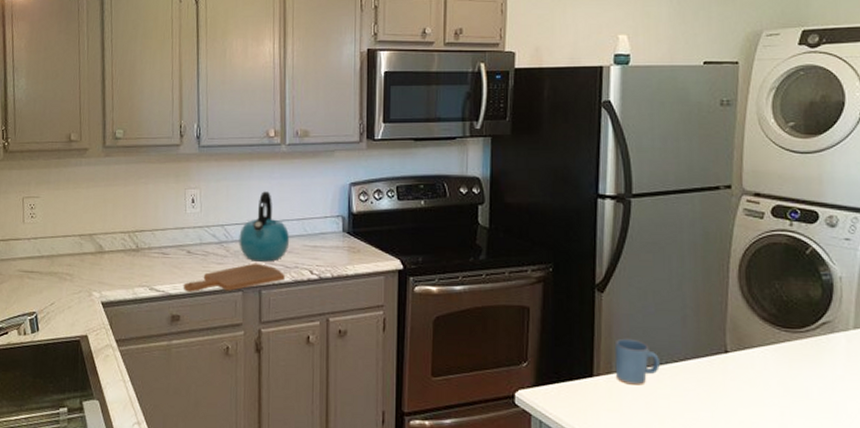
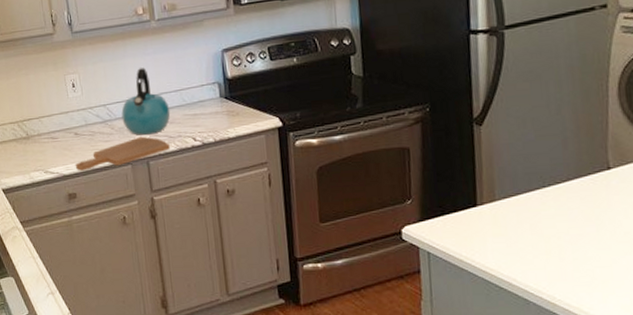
mug: present [614,338,660,385] -> none [496,166,543,210]

